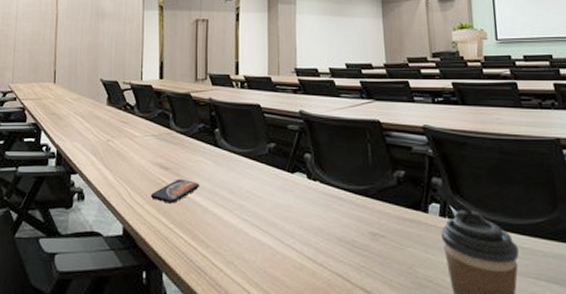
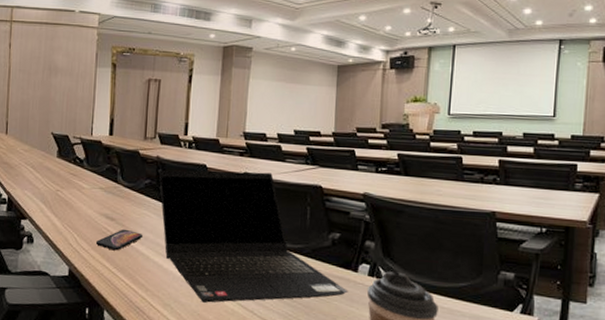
laptop computer: none [212,109,422,258] -> present [158,169,349,303]

